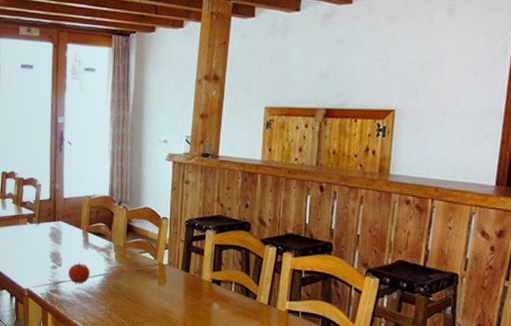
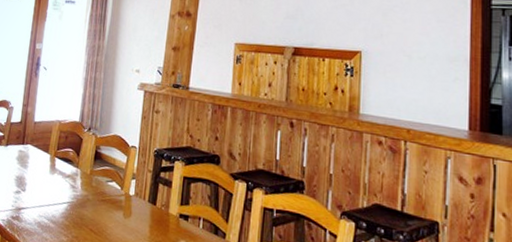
apple: present [68,262,90,284] -> none [31,188,54,212]

